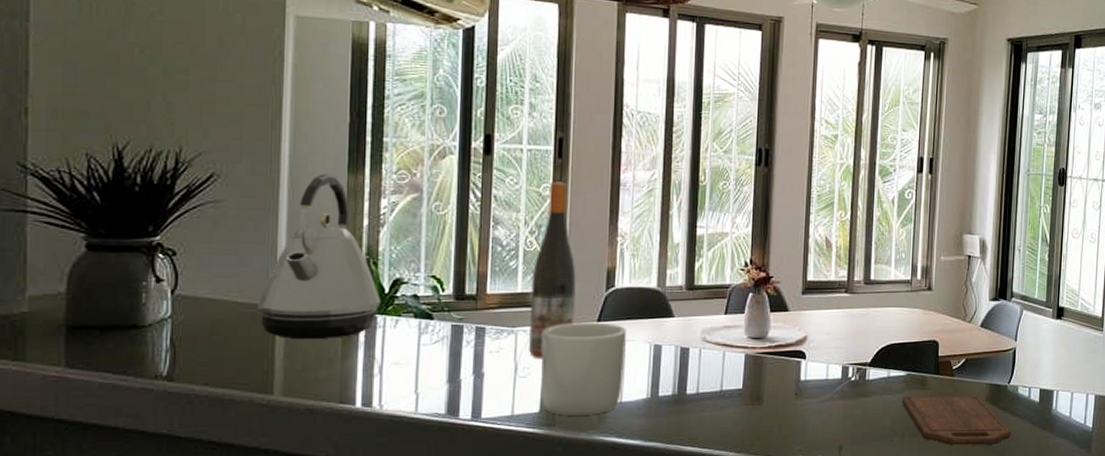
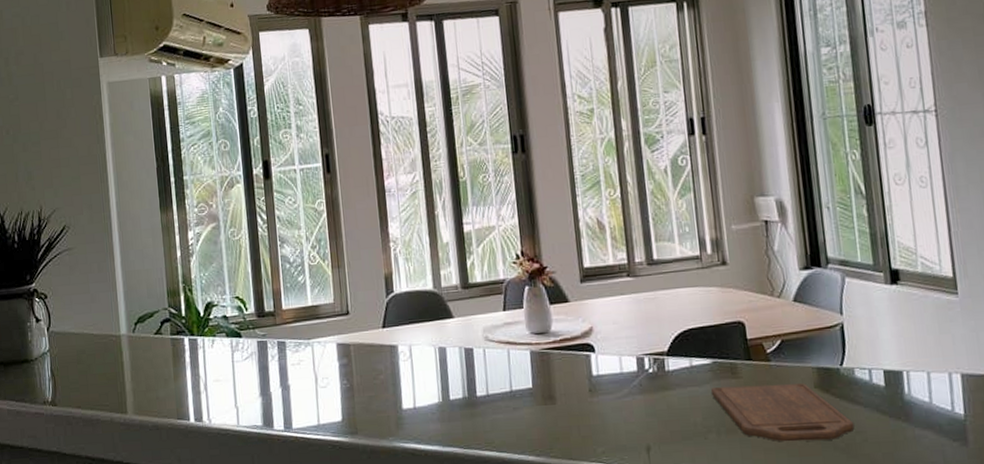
kettle: present [258,174,382,340] -> none [107,215,199,364]
wine bottle: present [528,181,576,358] -> none [319,195,362,368]
mug: present [541,322,626,416] -> none [335,329,414,424]

